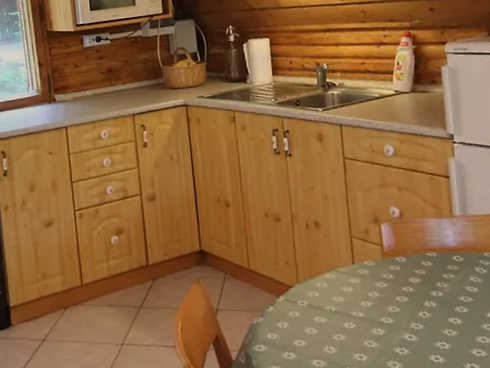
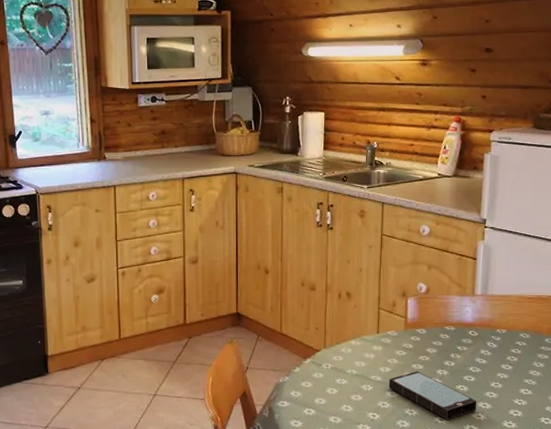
smartphone: none [372,304,476,359] -> present [388,371,477,420]

